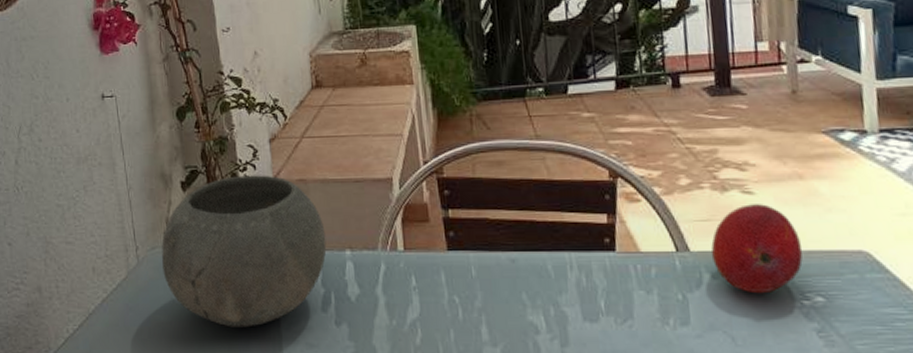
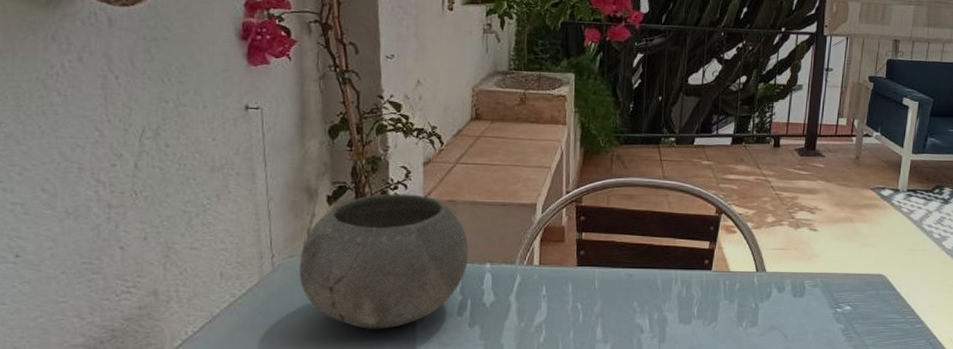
fruit: present [711,204,803,294] -> none [781,238,843,304]

